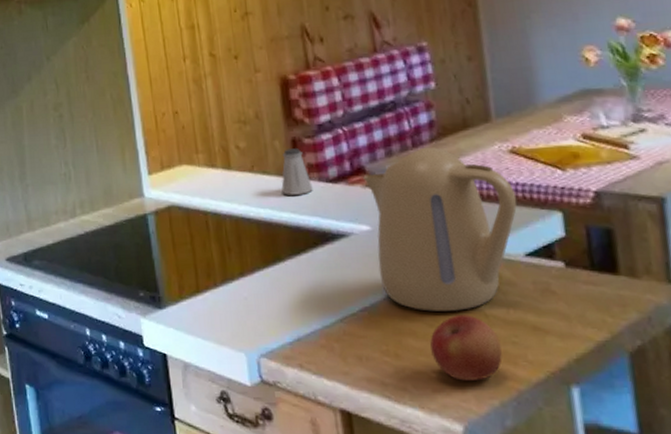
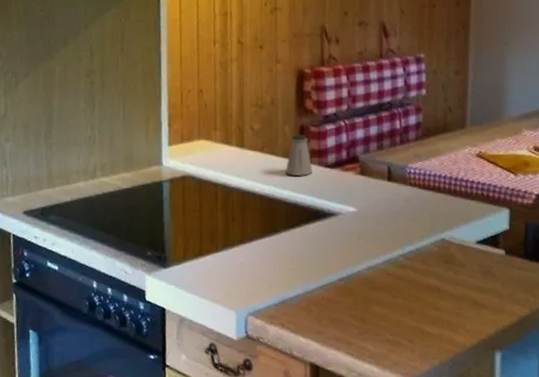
kettle: present [363,146,517,312] -> none [356,144,477,285]
apple: present [430,315,502,381] -> none [391,288,447,344]

